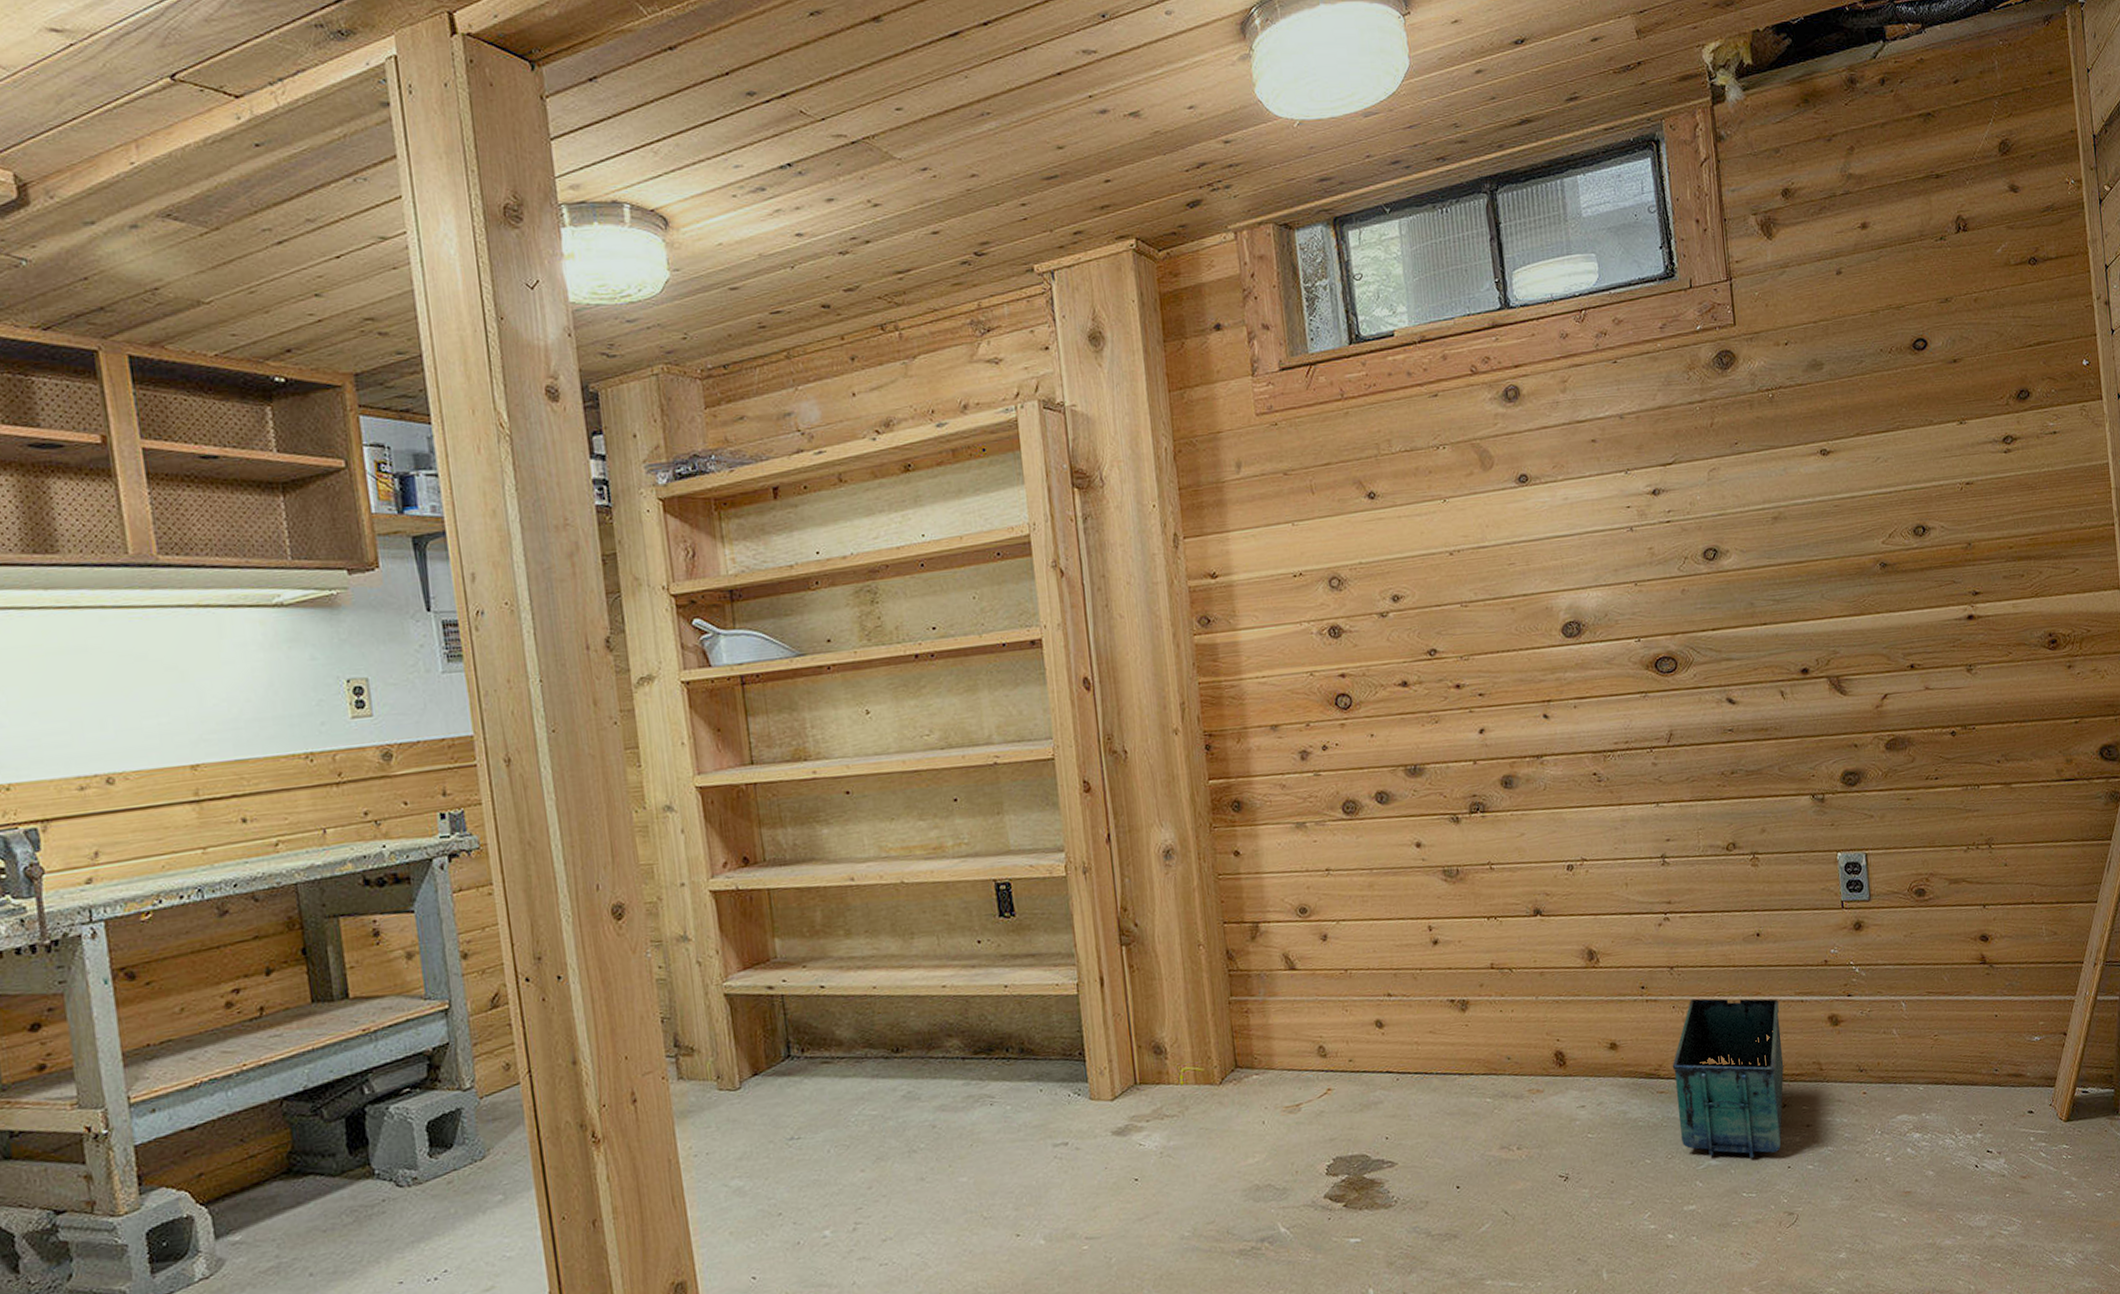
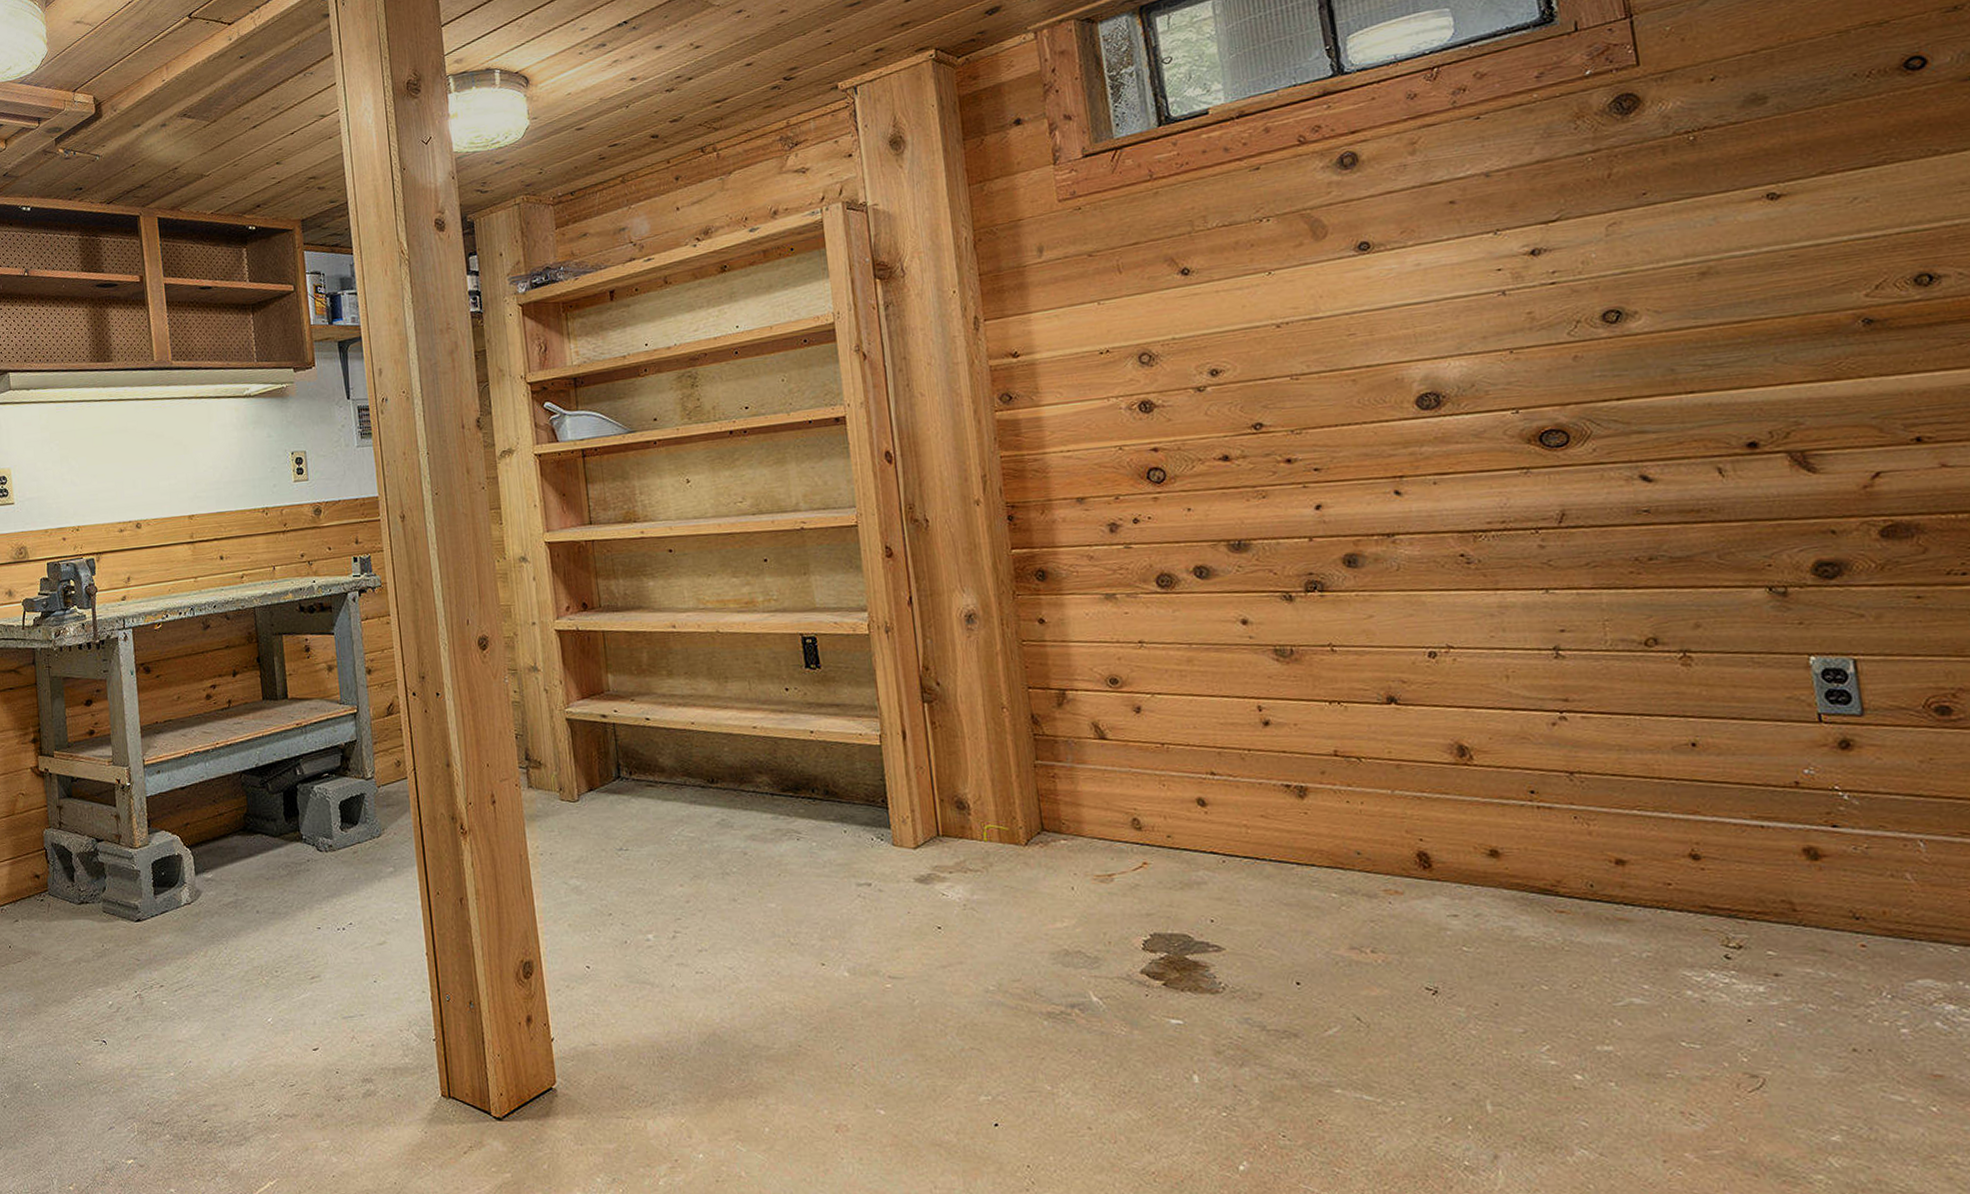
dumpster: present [1672,998,1784,1158] -> none [1575,810,1738,1002]

